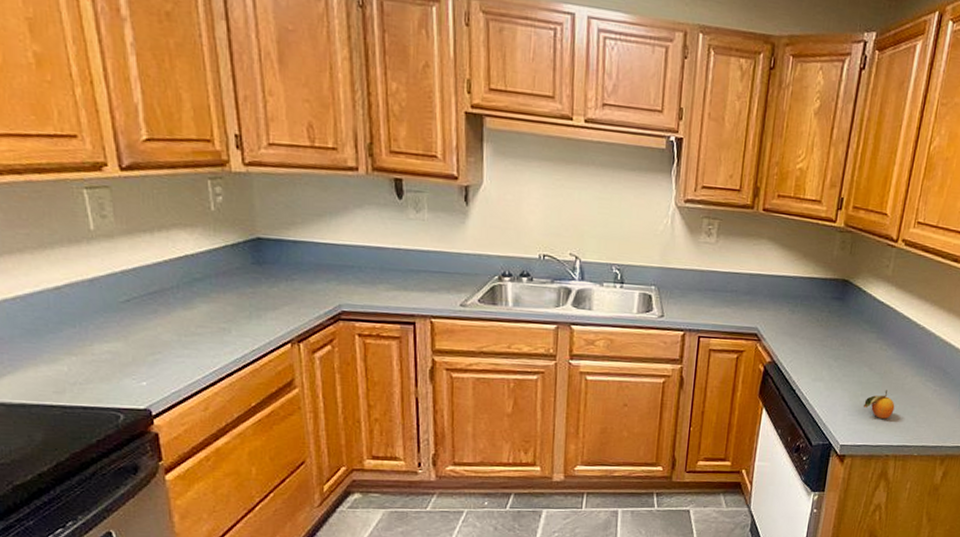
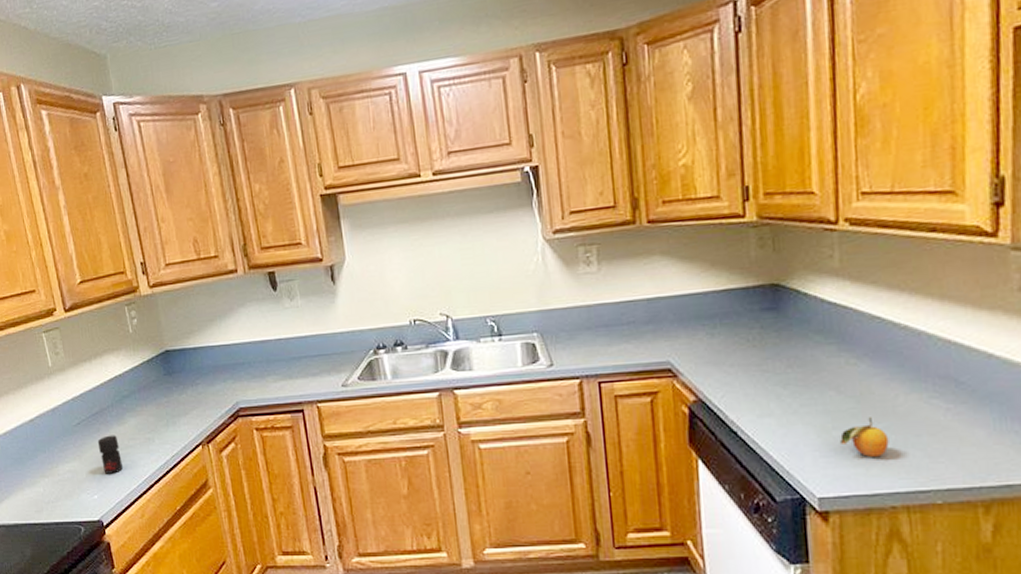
jar: none [152,318,185,361] -> present [97,435,123,474]

